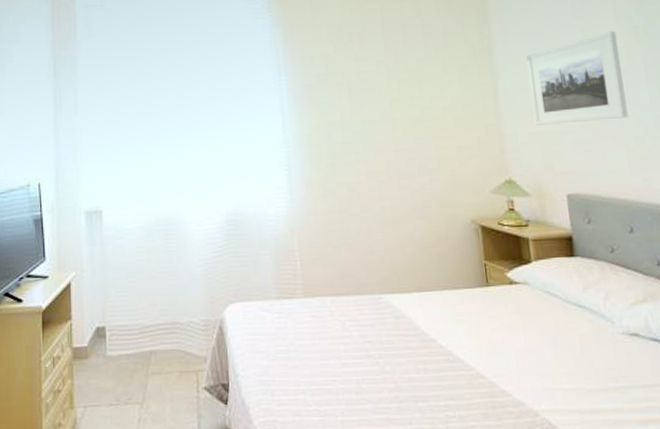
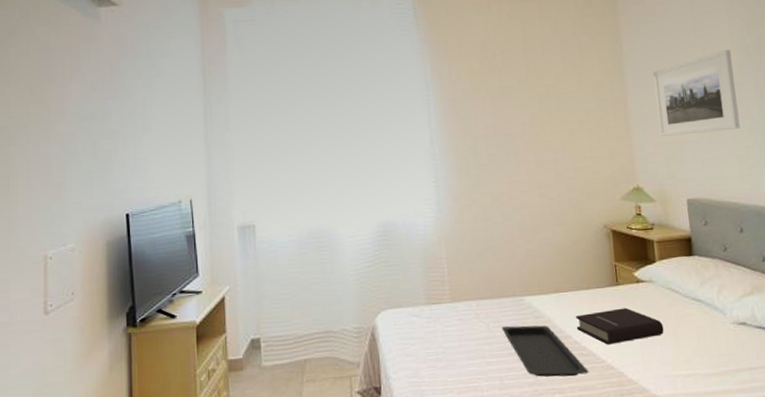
serving tray: none [358,325,456,384] -> present [502,325,589,377]
book: none [441,311,542,351] -> present [576,307,664,345]

